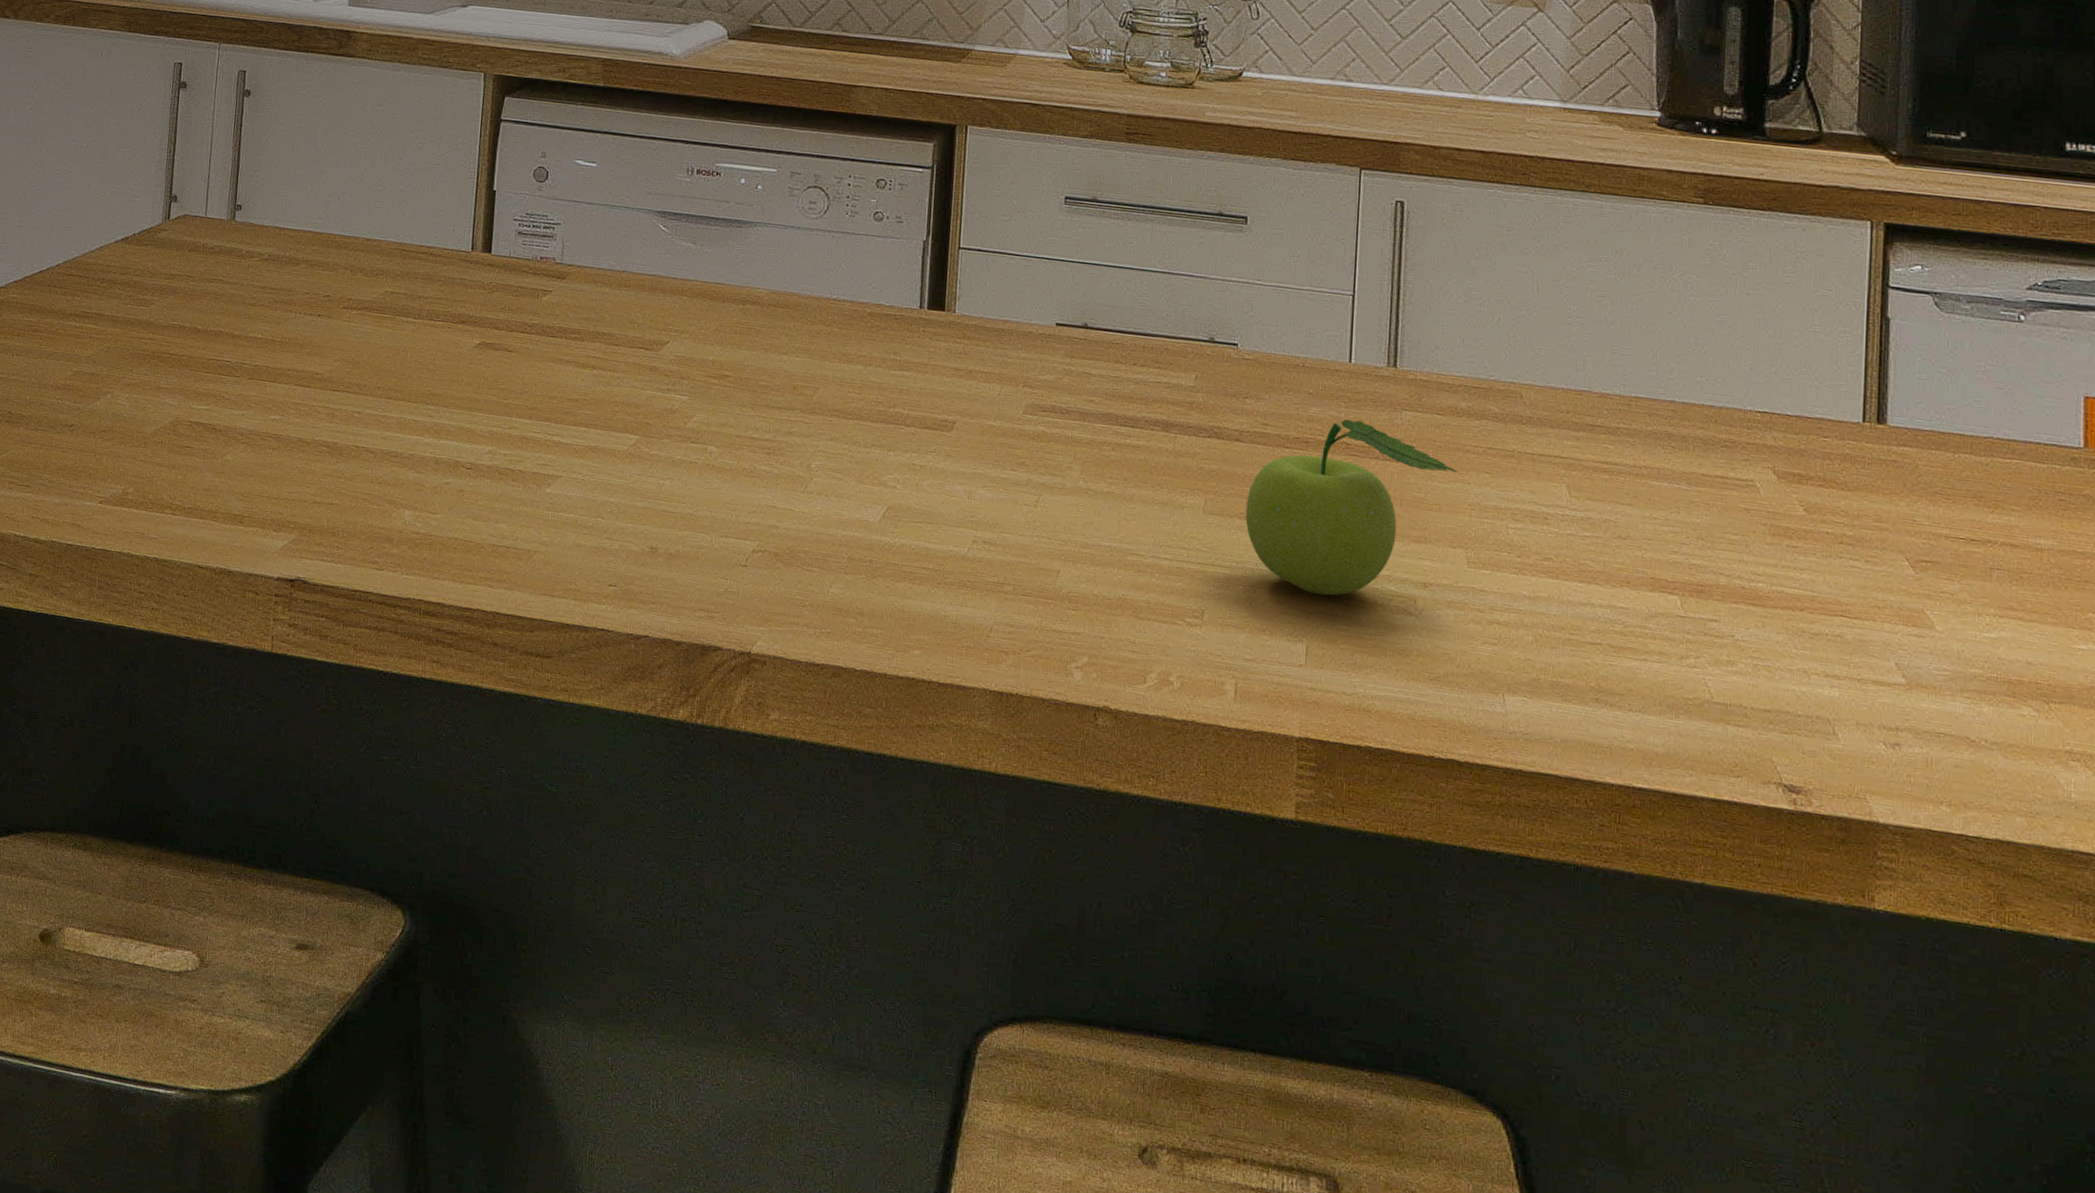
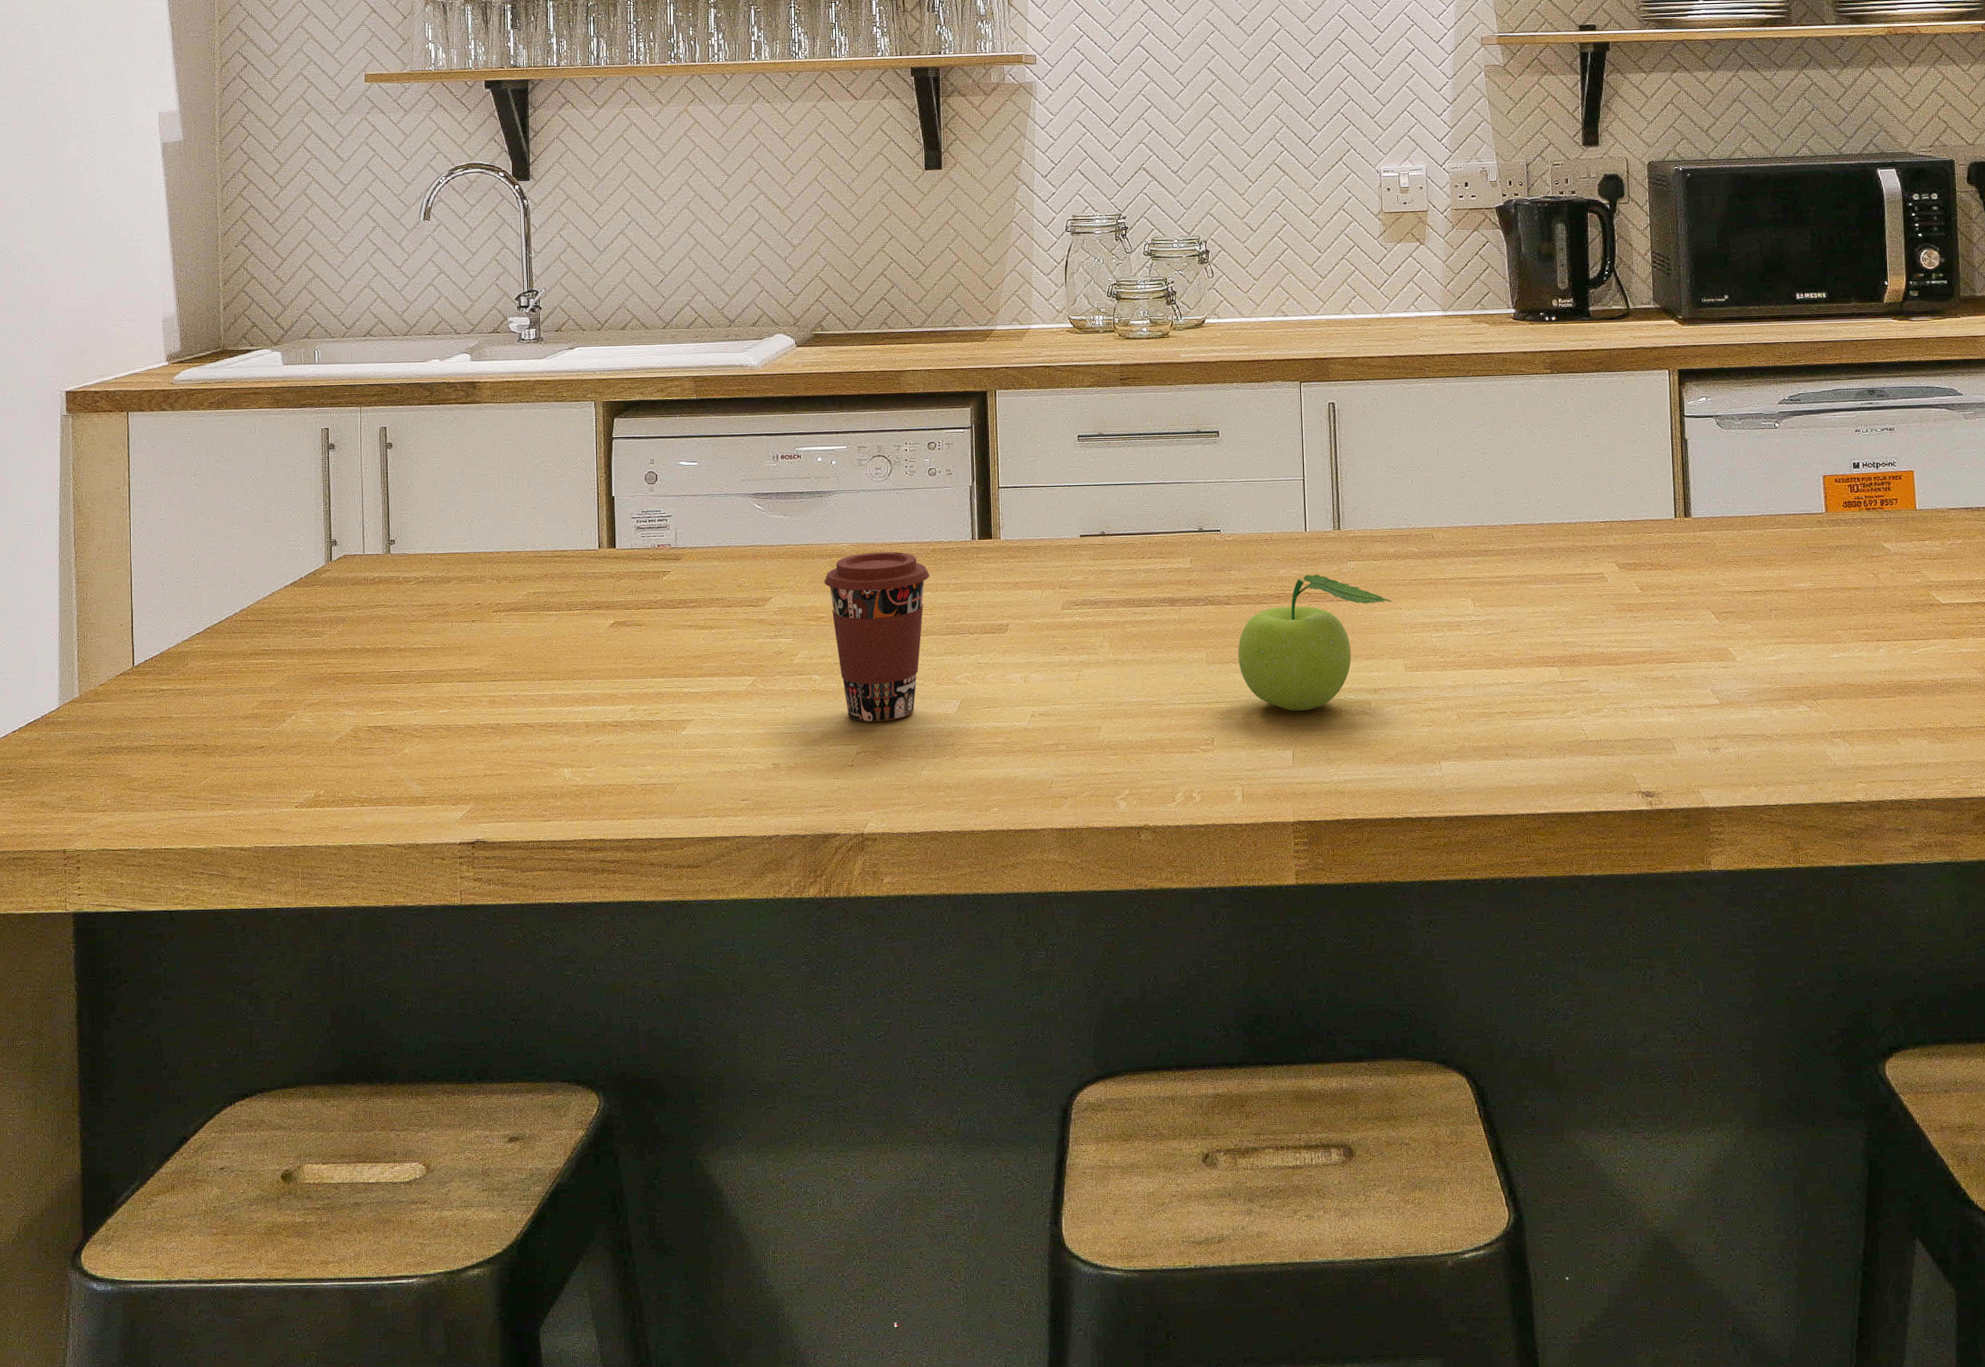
coffee cup: none [733,304,863,518] -> present [824,551,929,722]

